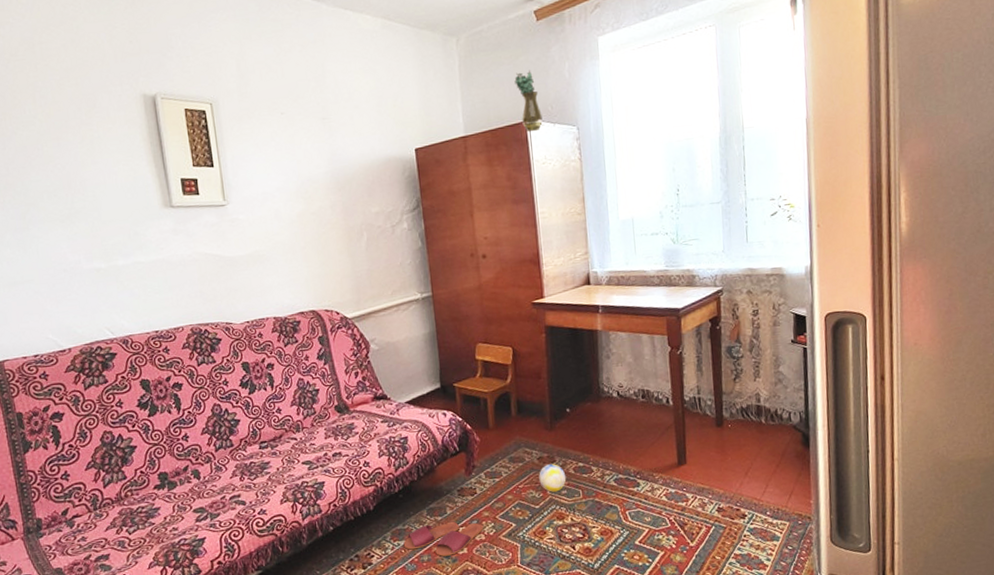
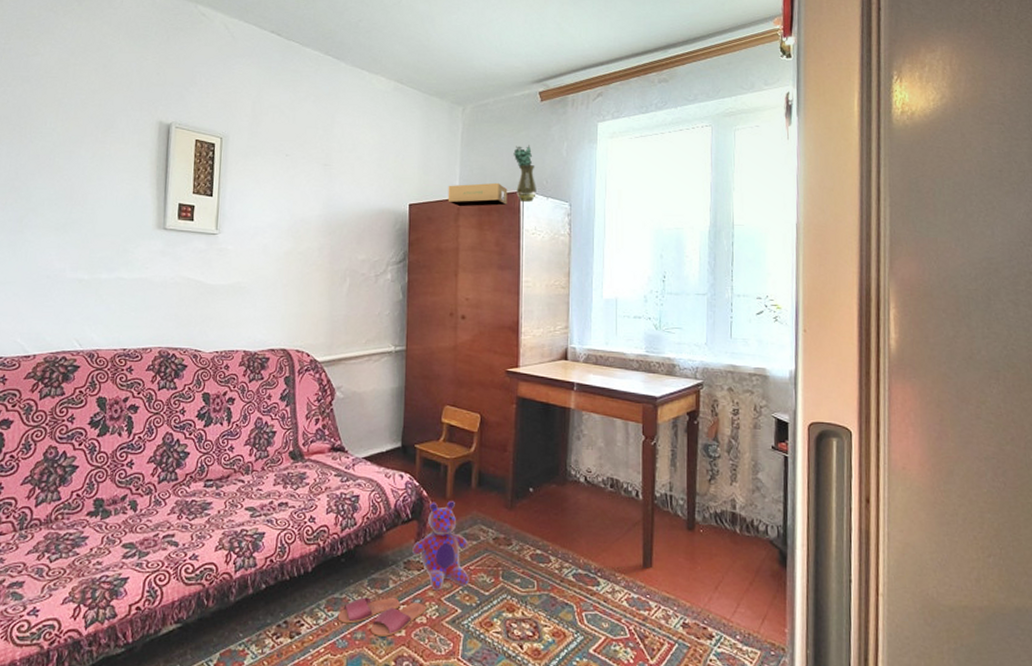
box: none [452,114,515,145] -> present [447,182,508,207]
stuffed animal: none [464,429,520,511] -> present [412,500,469,591]
ball: present [539,464,567,493] -> none [492,547,522,579]

